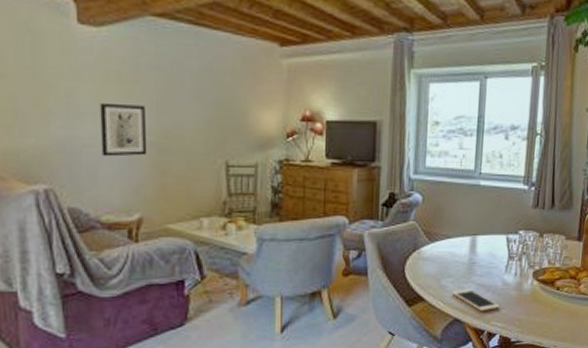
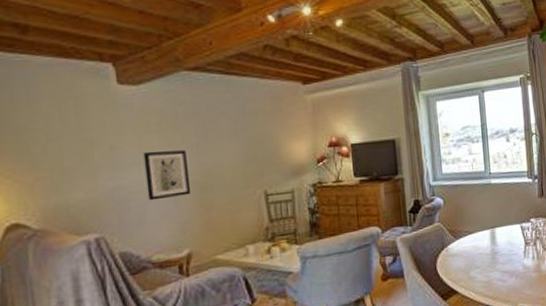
cell phone: present [451,288,500,311] -> none [480,276,525,296]

